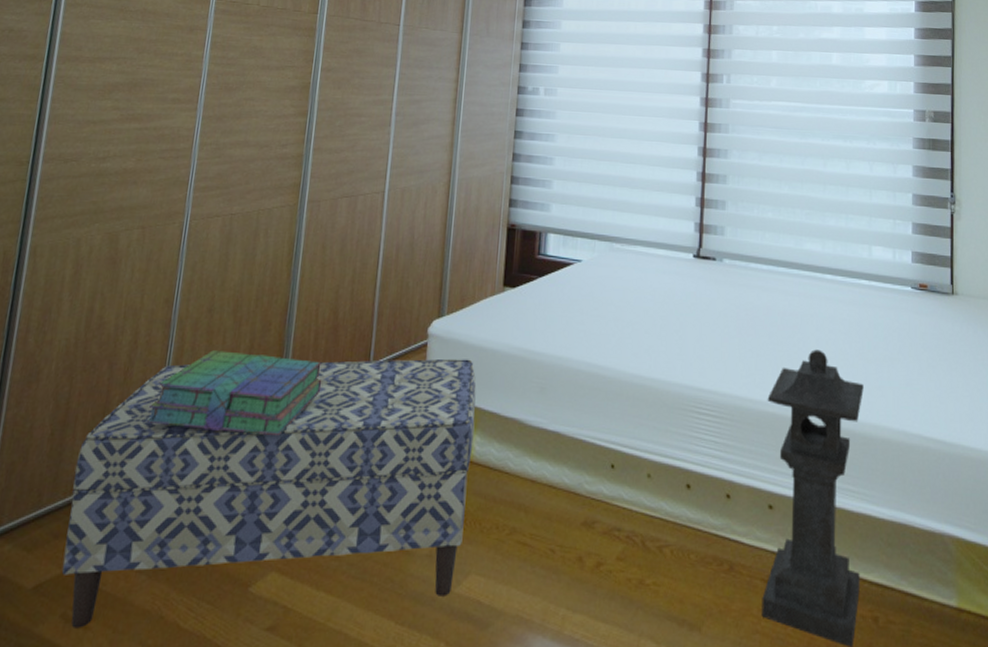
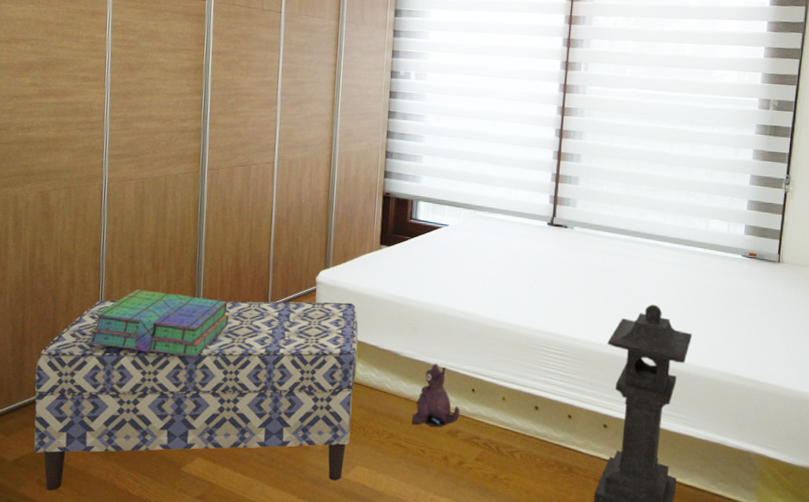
plush toy: none [538,433,597,518] -> present [411,364,460,428]

